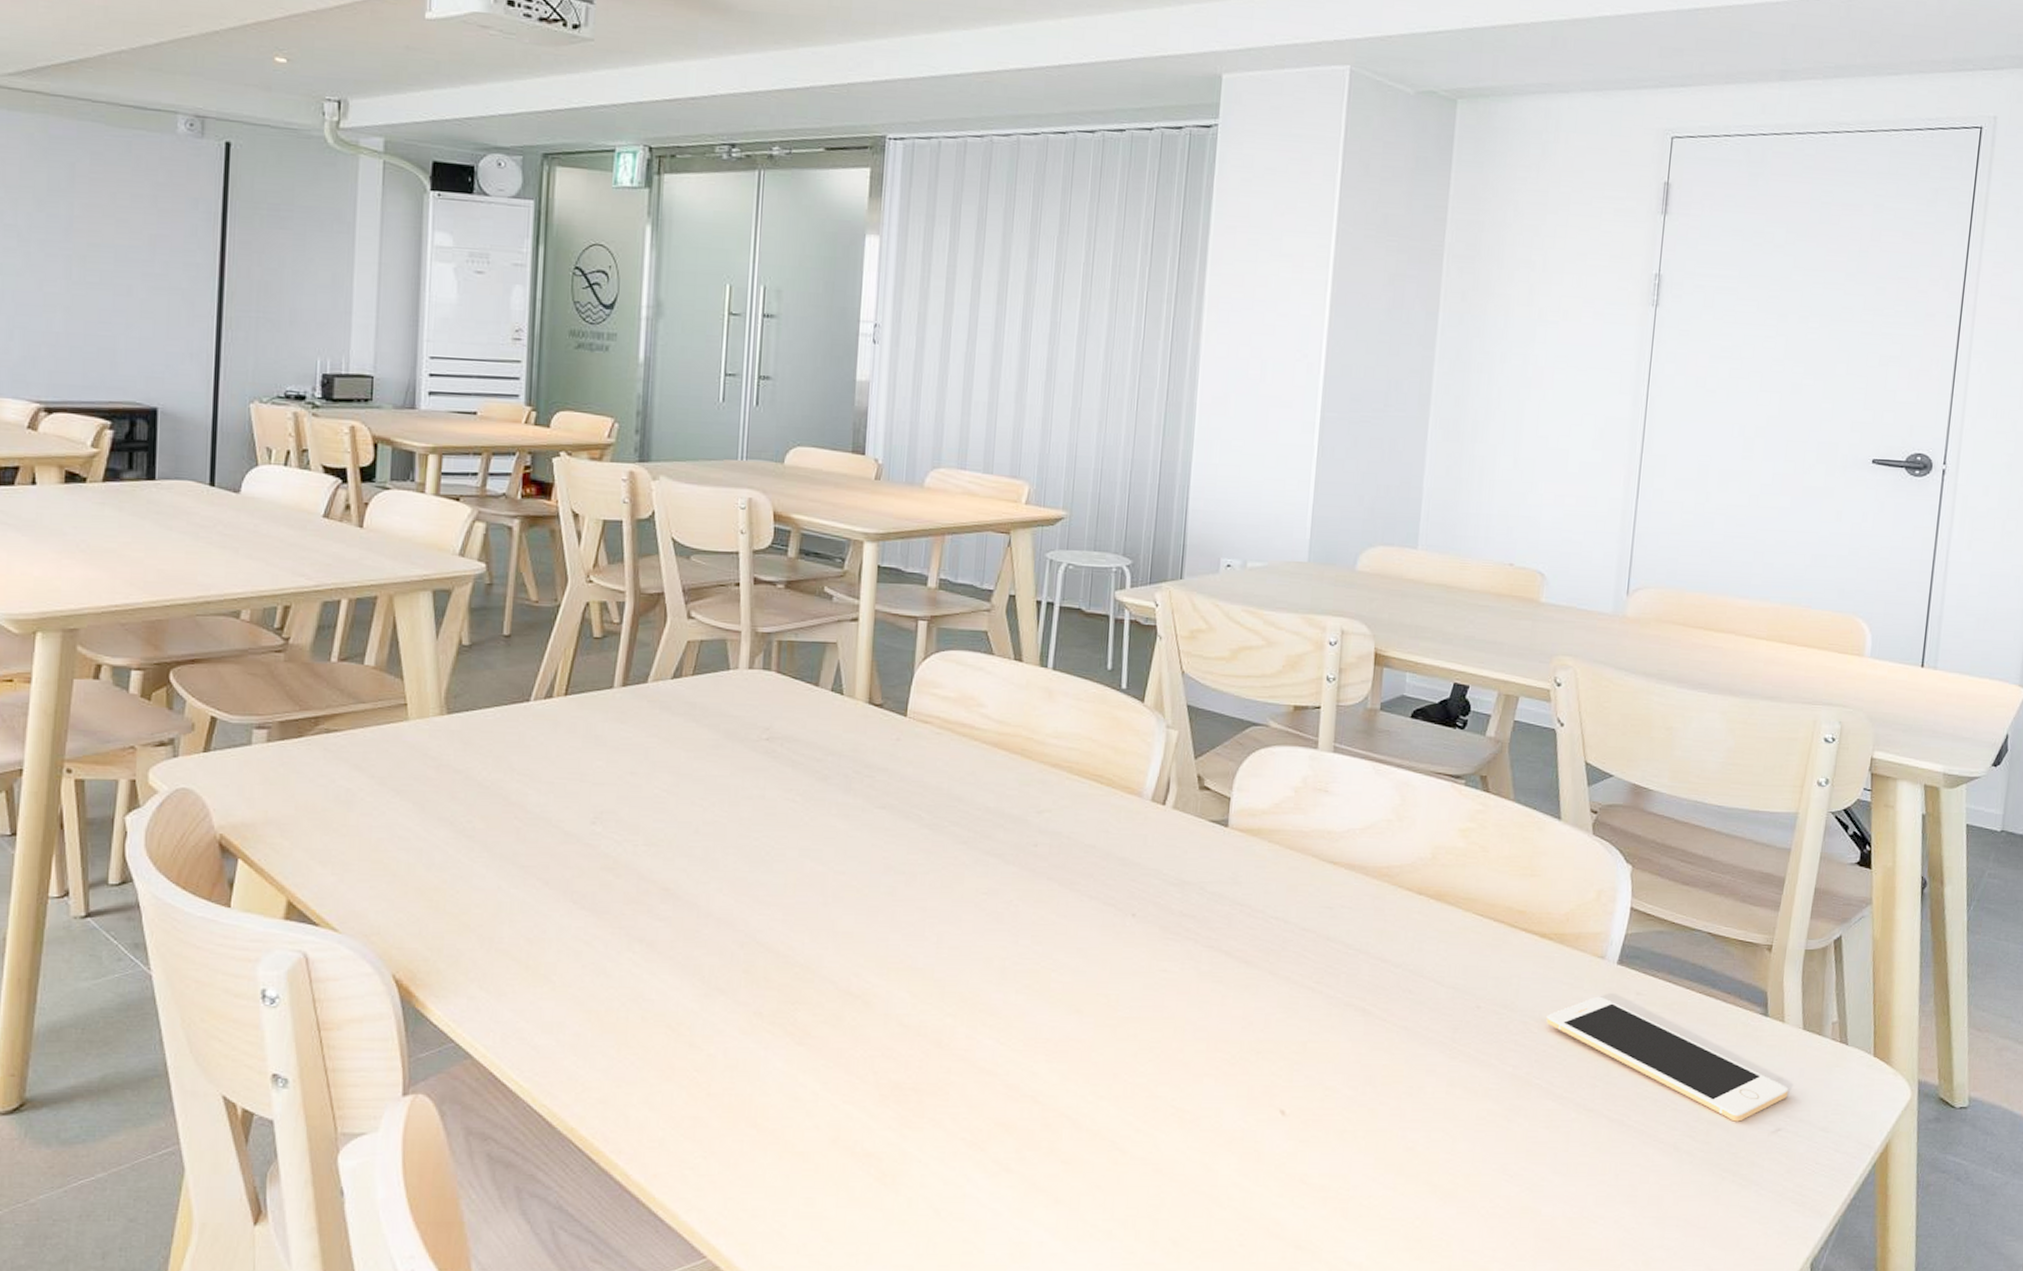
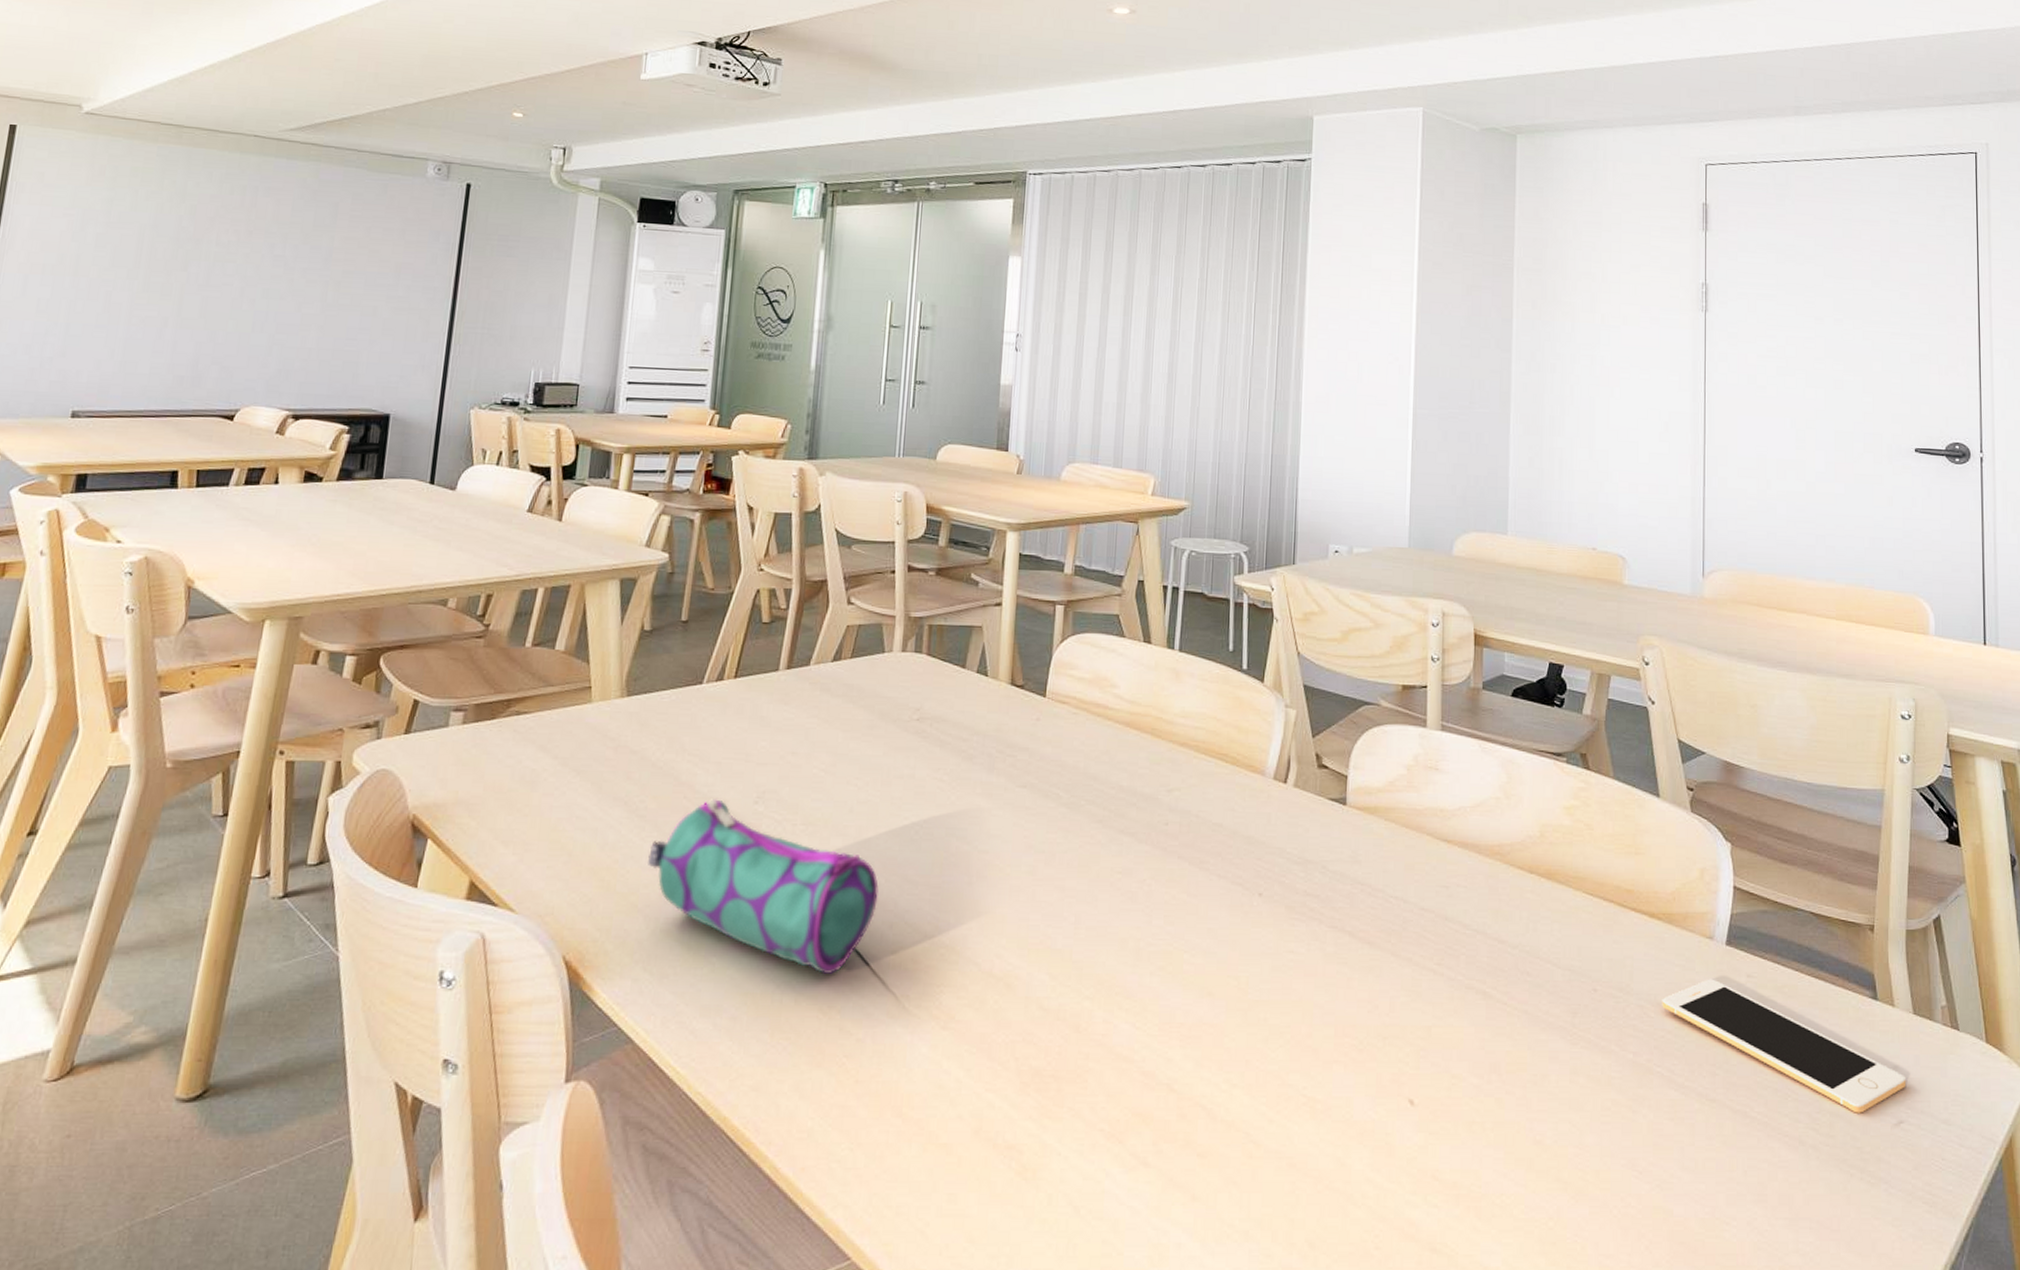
pencil case: none [479,819,728,993] -> present [648,799,879,975]

